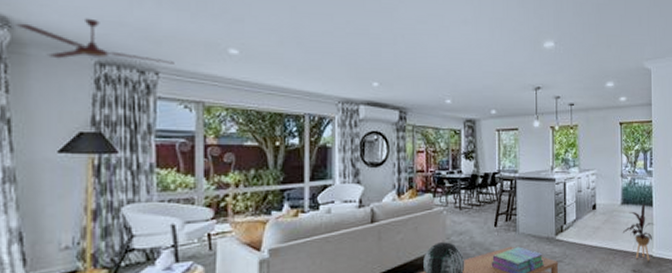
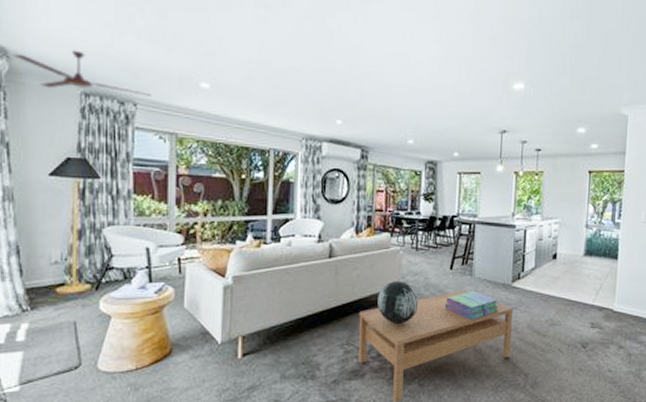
house plant: present [622,204,655,261] -> none [582,257,619,315]

